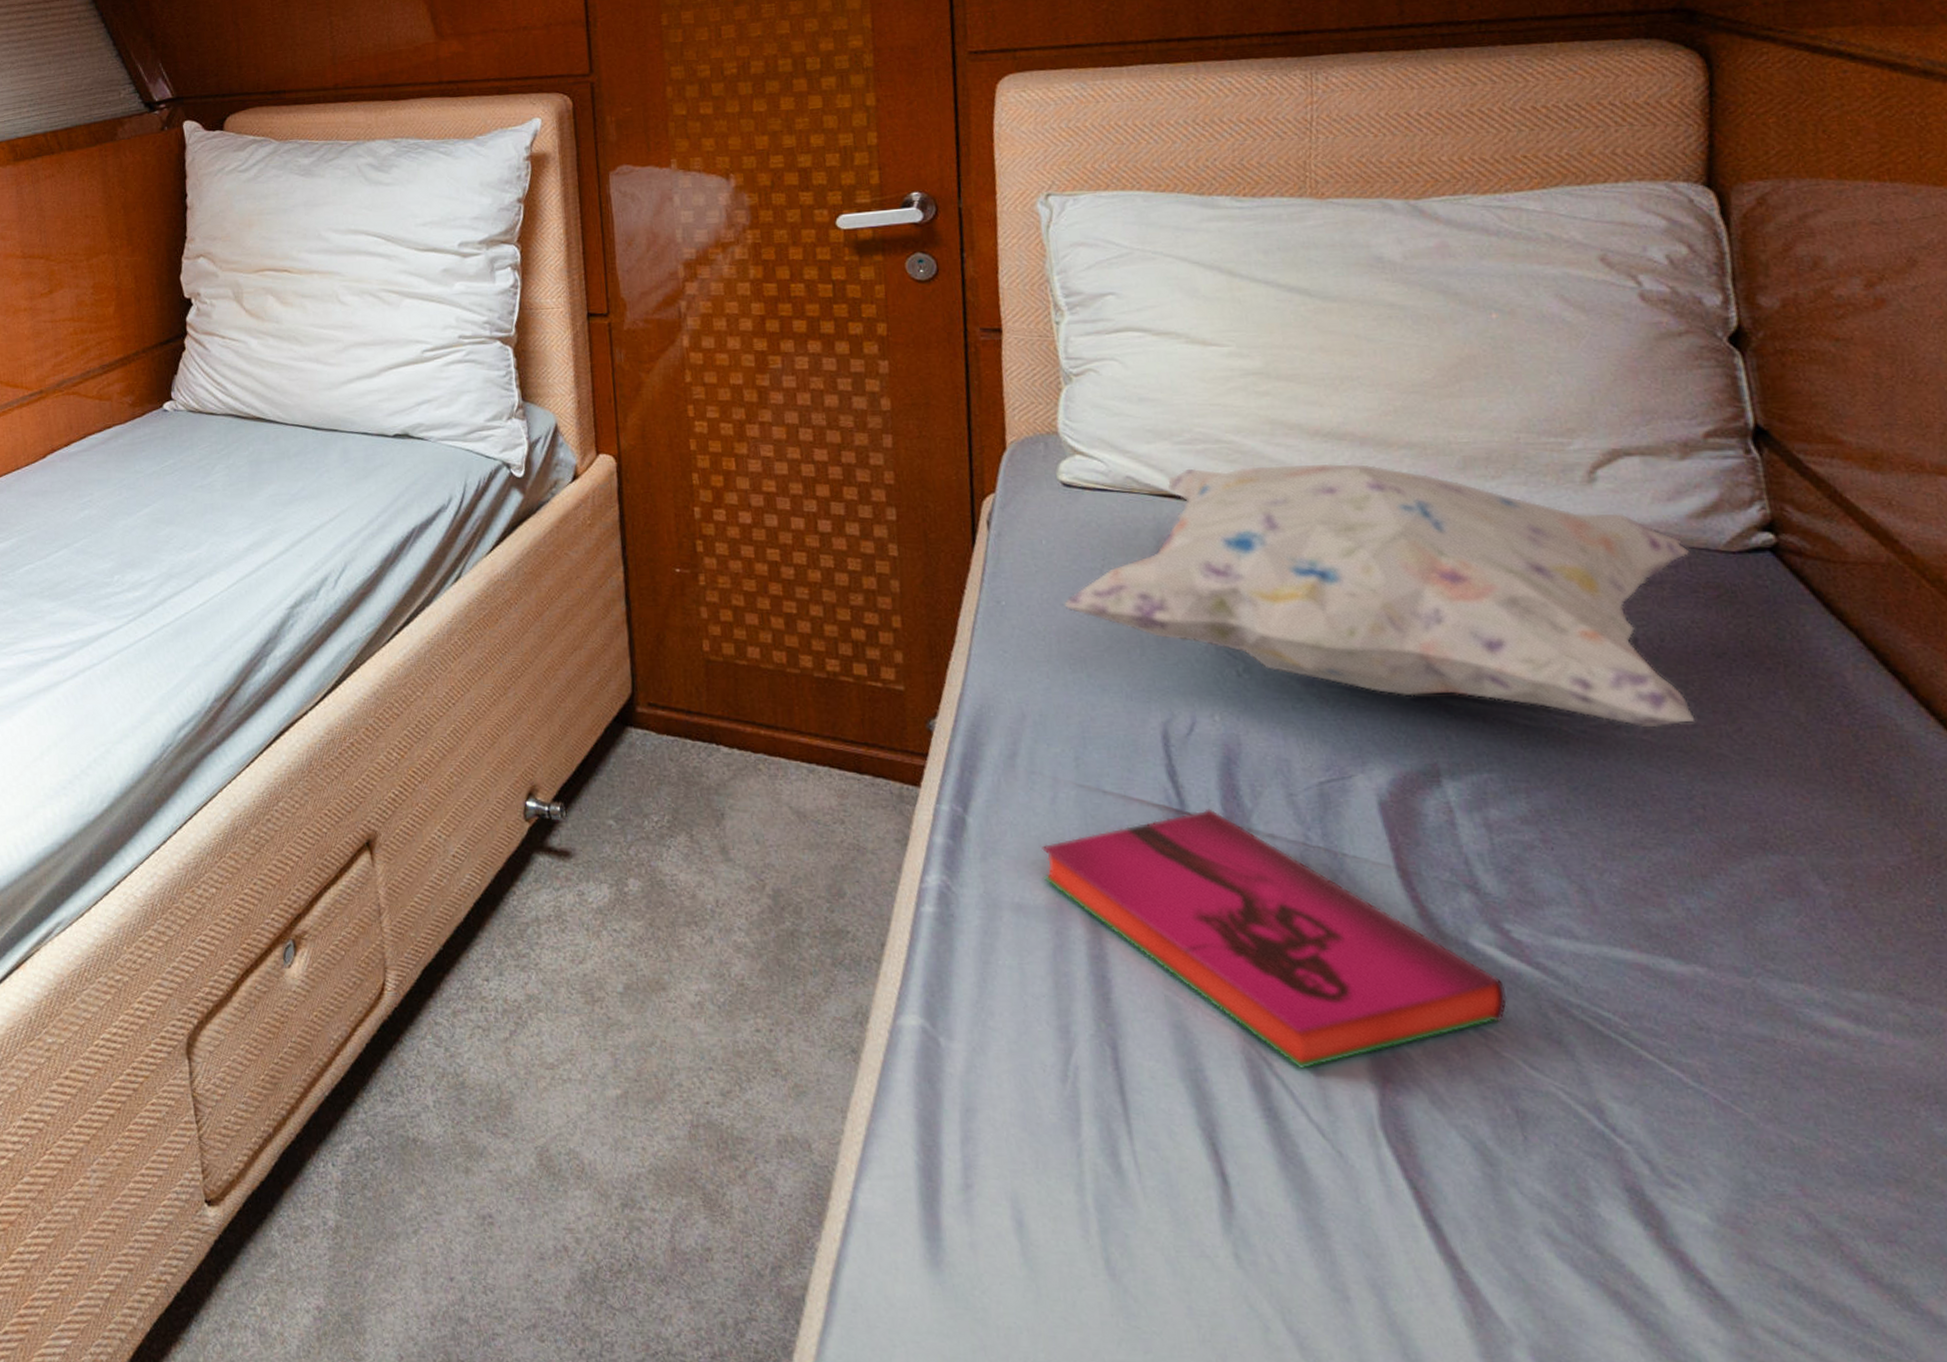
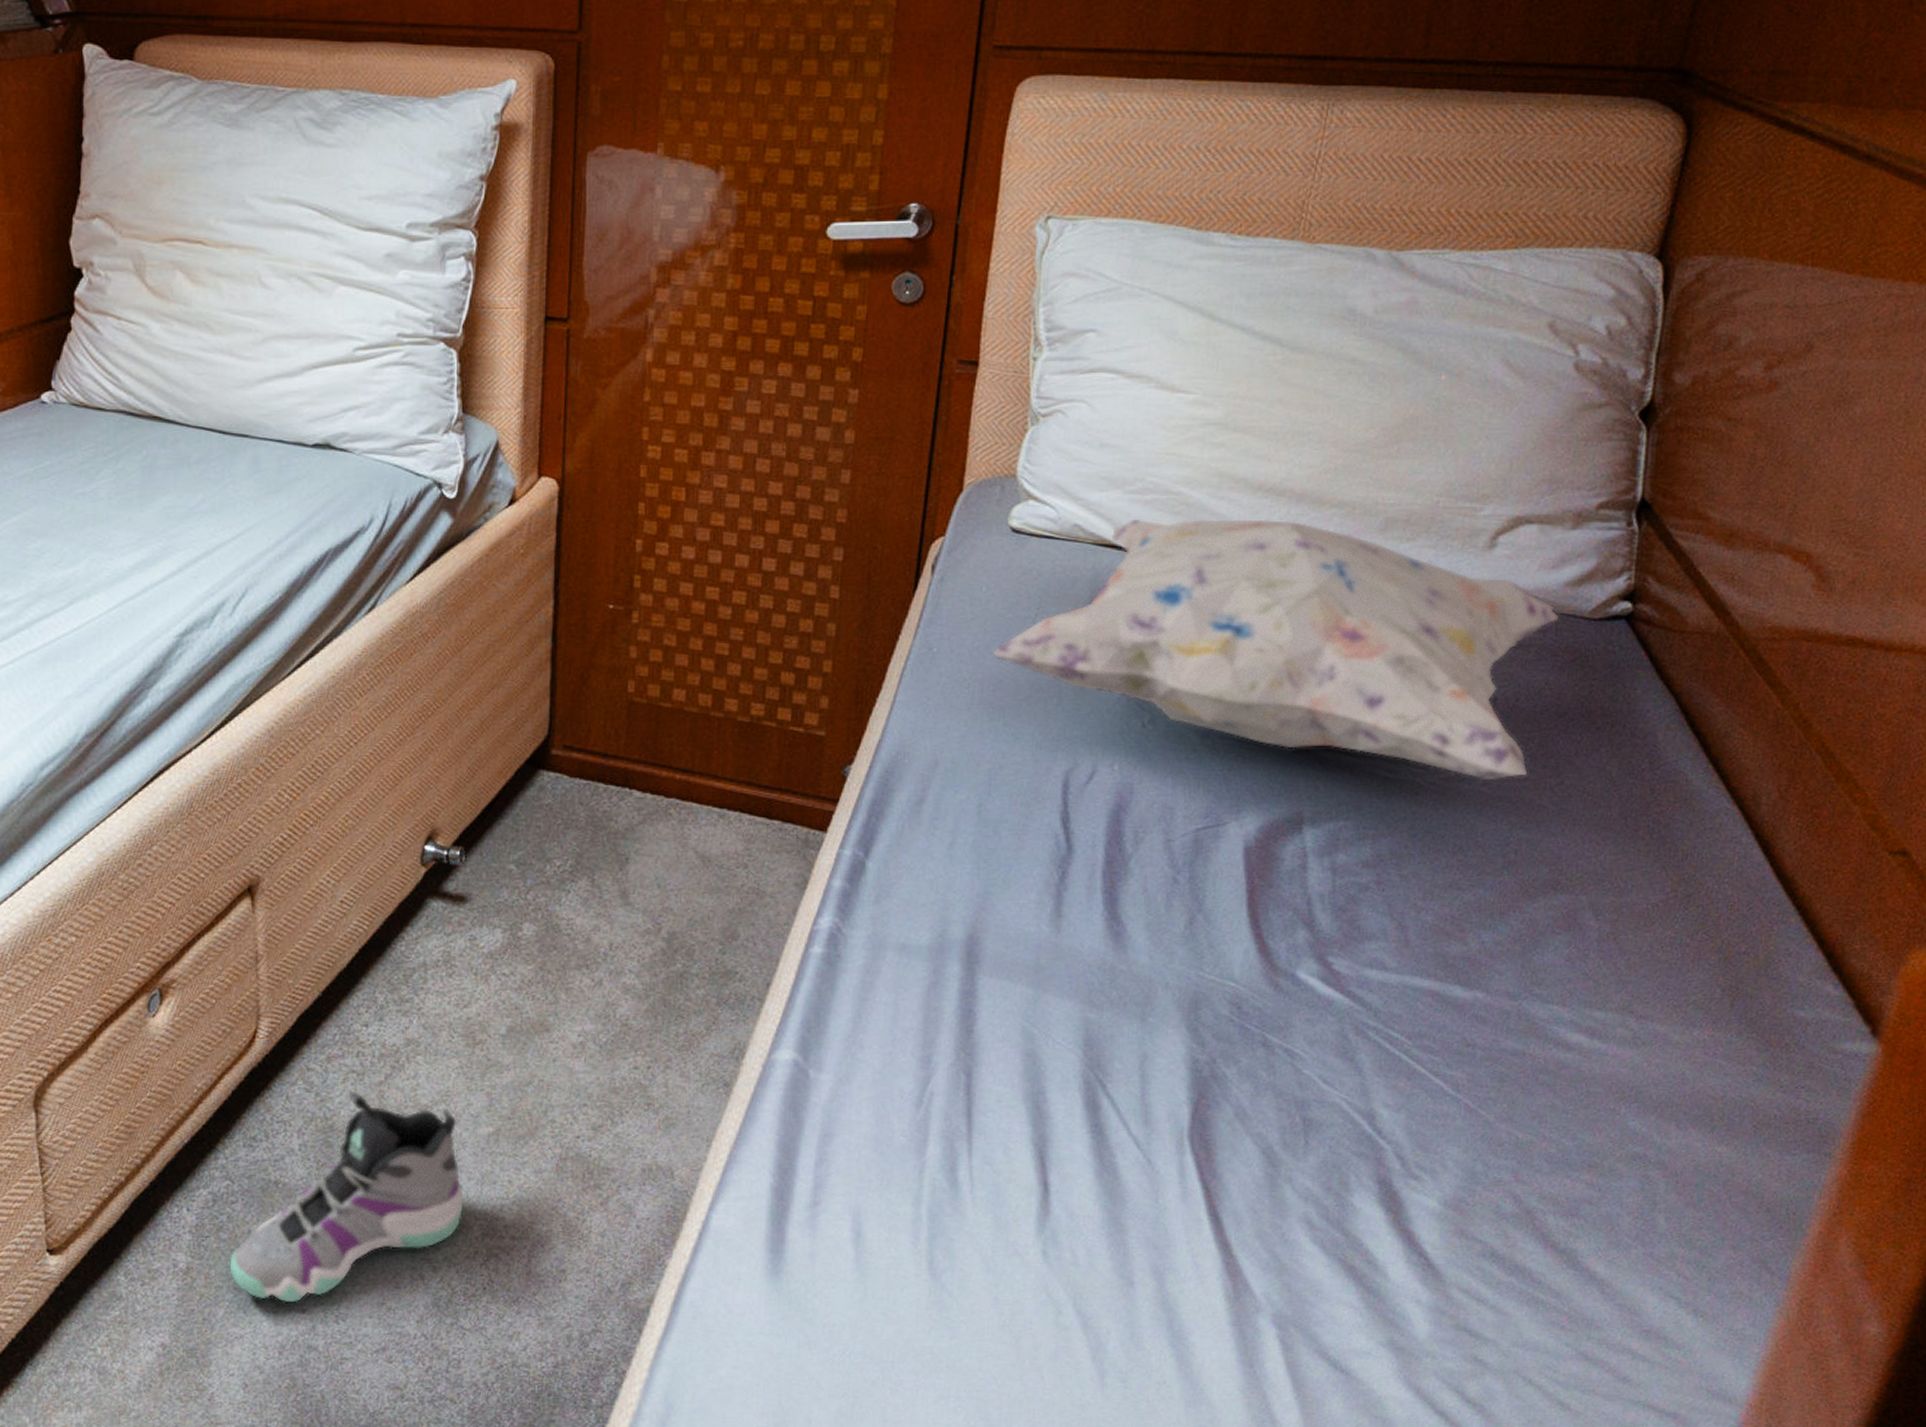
sneaker: none [375,1047,600,1270] -> present [229,1091,464,1303]
hardback book: present [1042,808,1508,1070] -> none [929,853,1318,1090]

